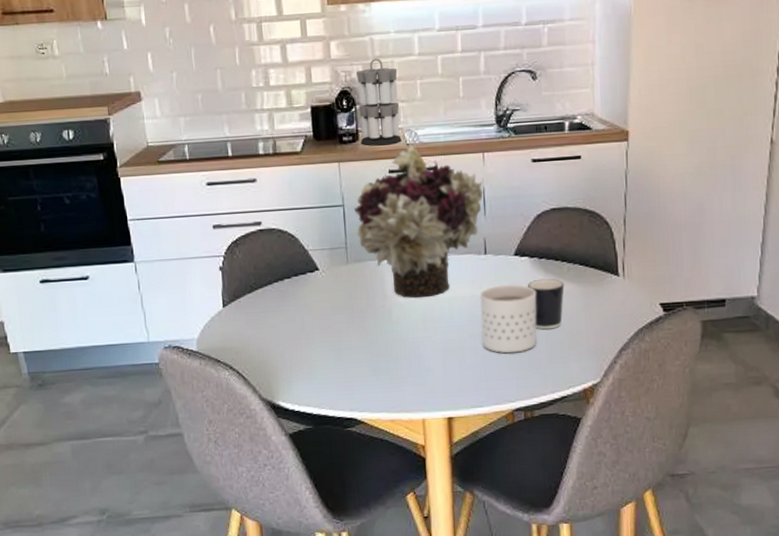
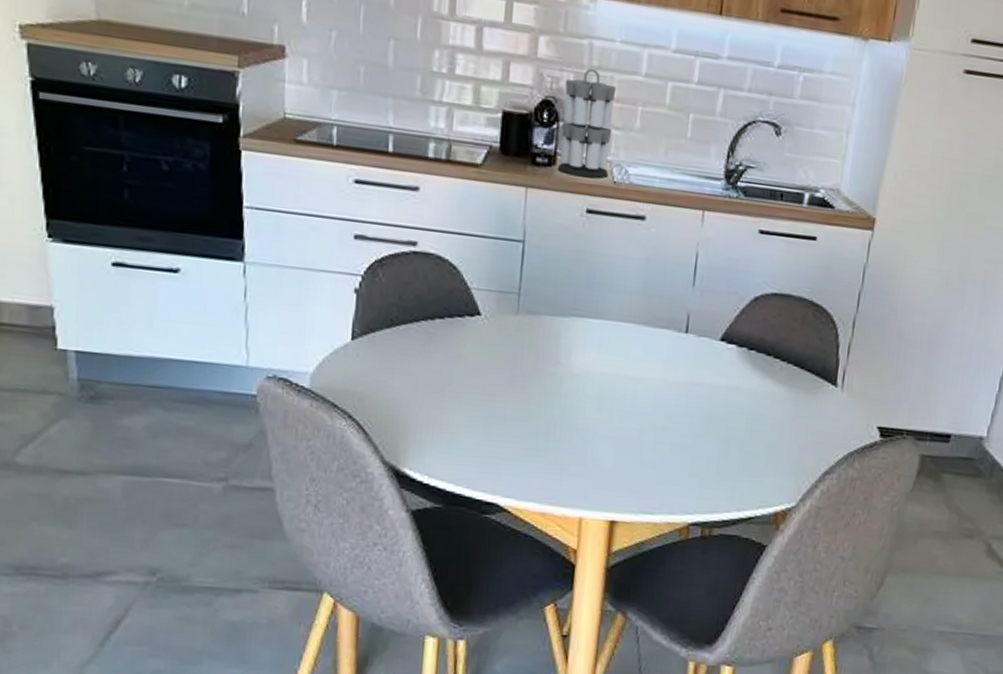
flower arrangement: present [353,145,483,298] -> none [534,183,697,372]
mug: present [480,284,537,354] -> none [665,372,739,458]
mug: present [527,278,565,330] -> none [729,374,773,436]

